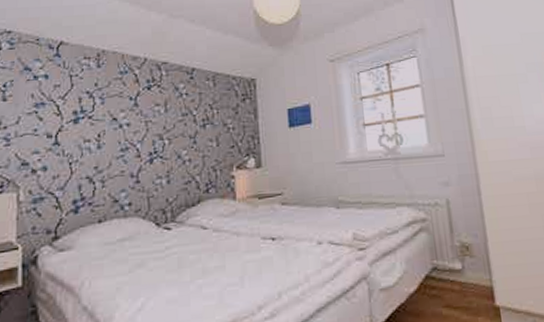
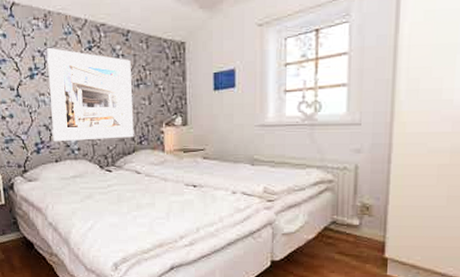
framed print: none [97,88,199,197] -> present [47,47,134,142]

